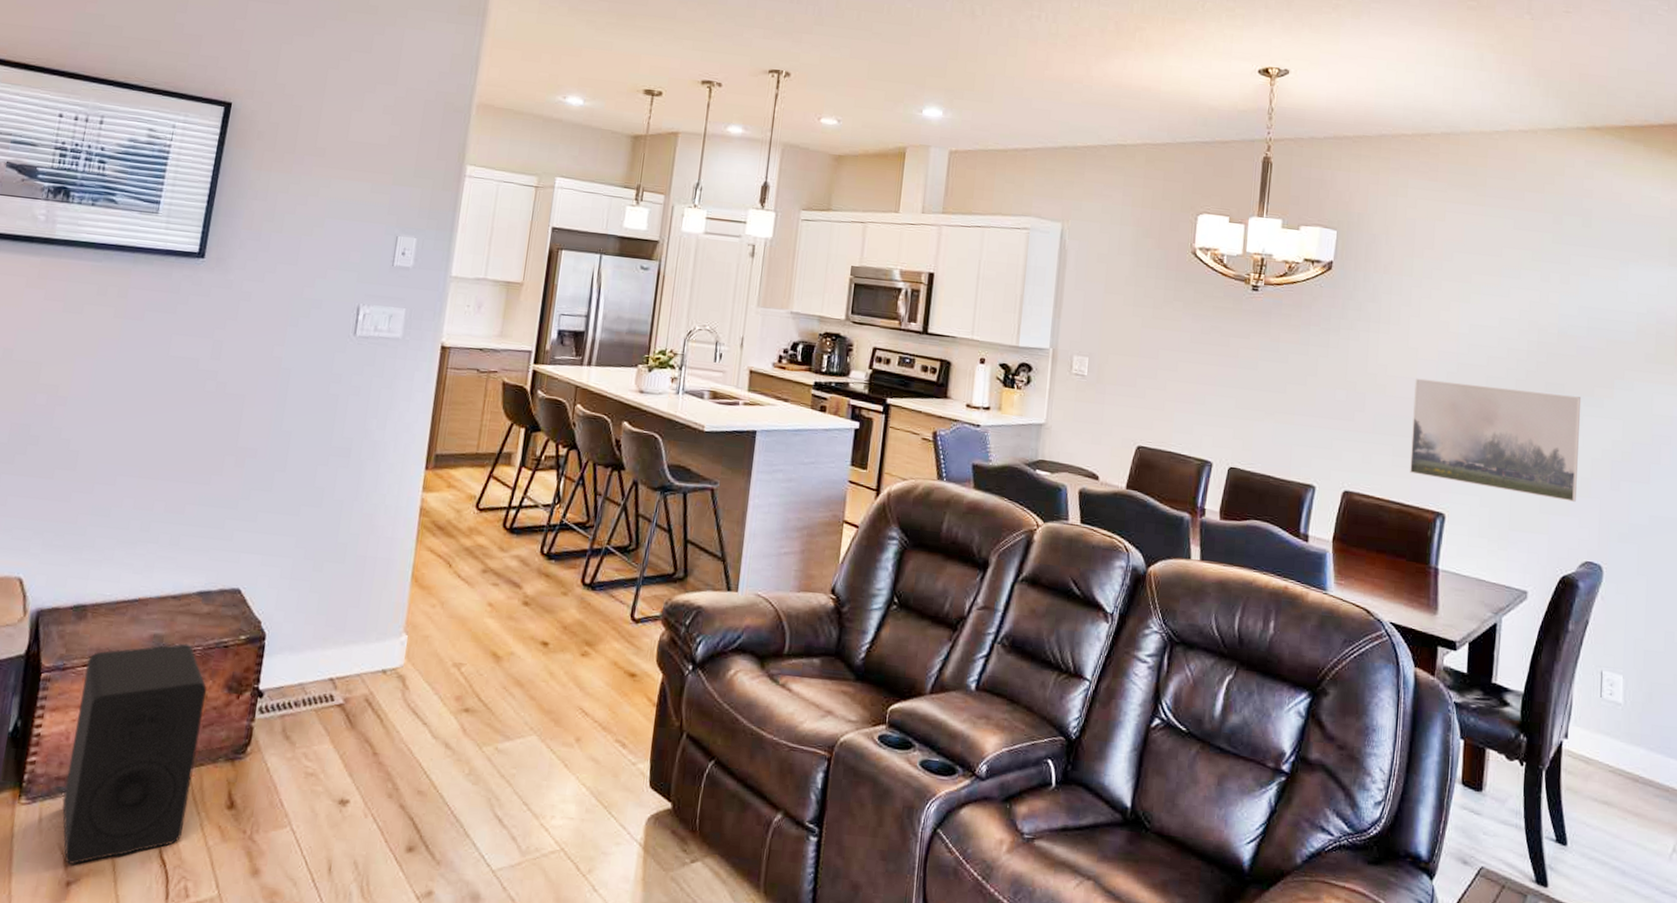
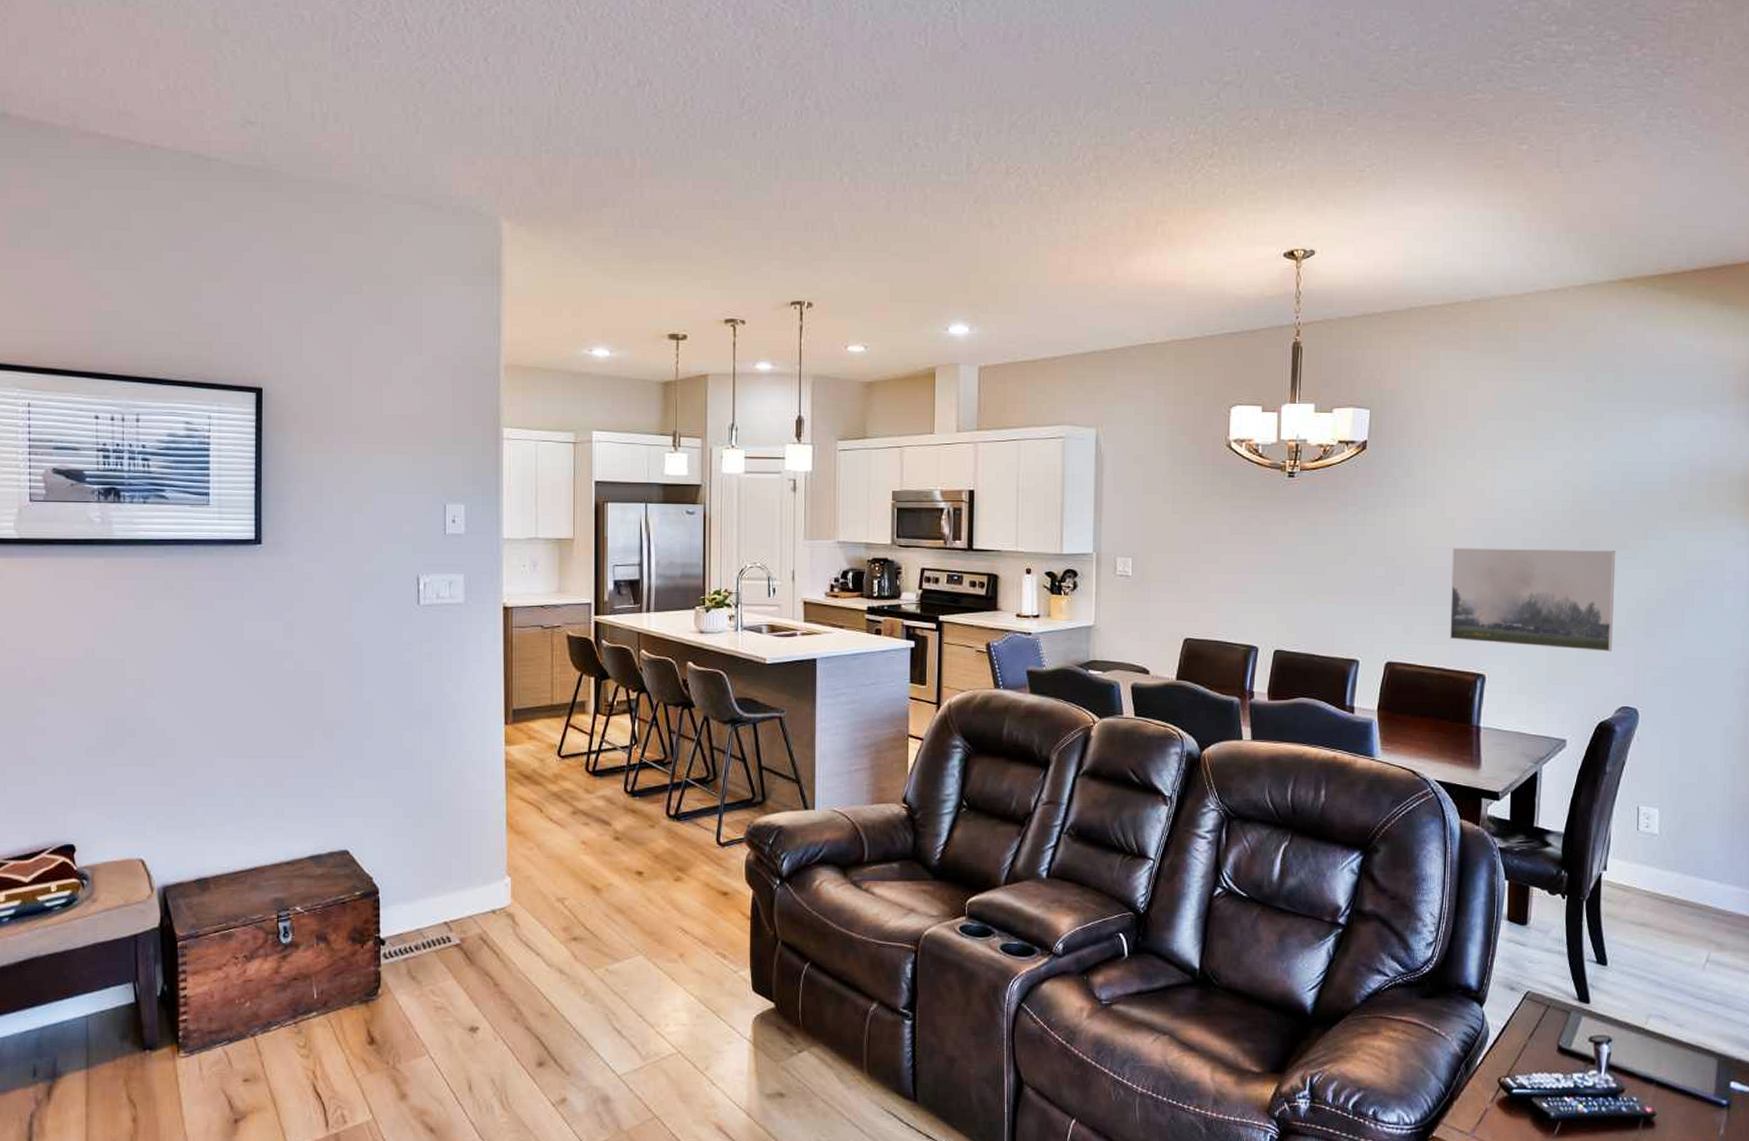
speaker: present [62,643,206,865] -> none [217,903,333,1104]

